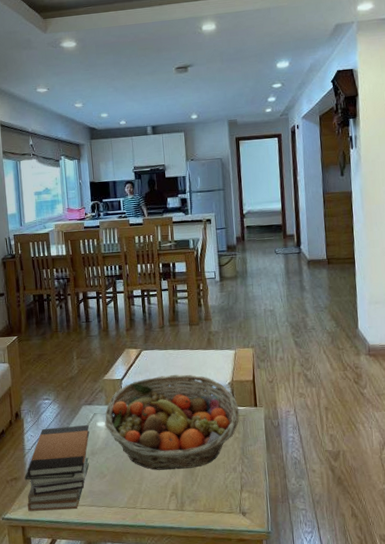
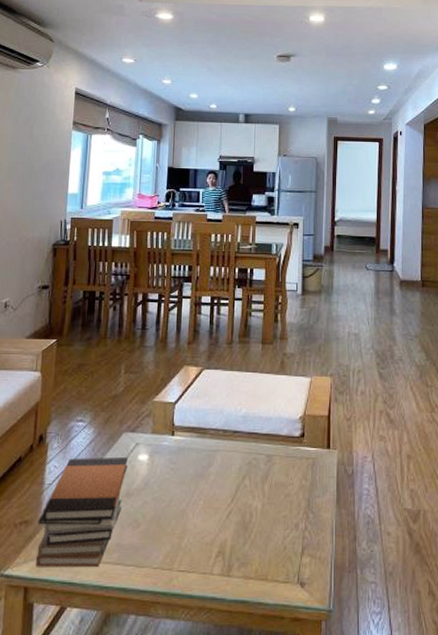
fruit basket: present [105,374,240,470] -> none [148,402,309,521]

